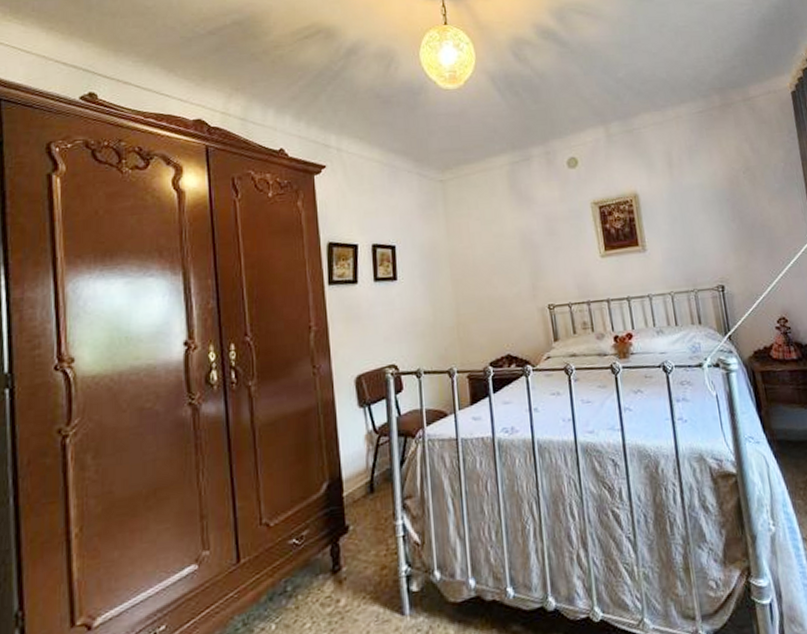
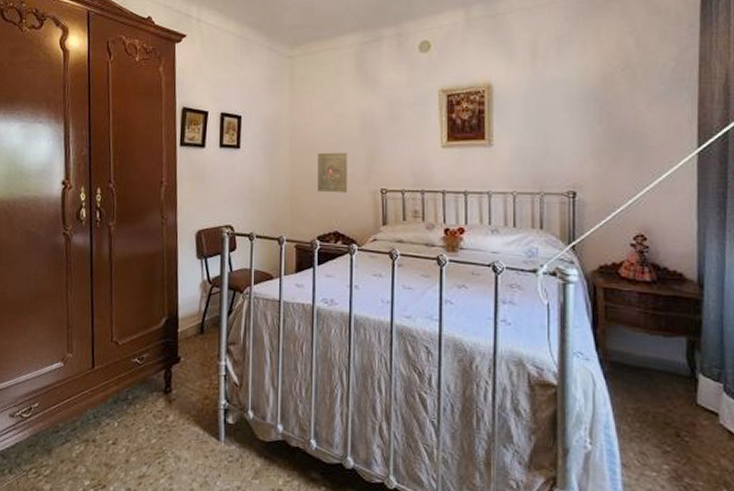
religious icon: none [479,272,515,316] -> present [317,152,347,193]

